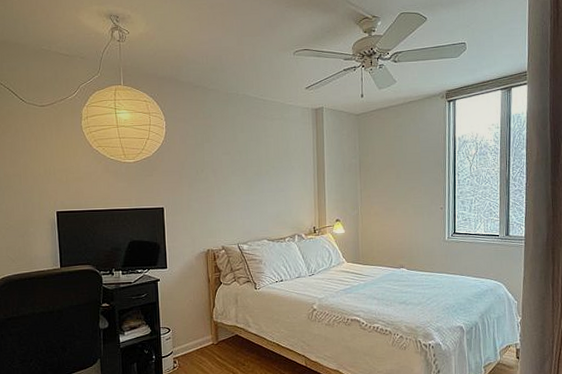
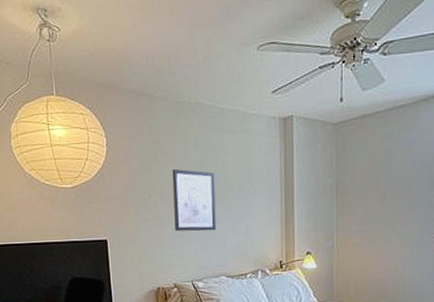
wall art: none [222,148,260,201] -> present [172,168,217,232]

